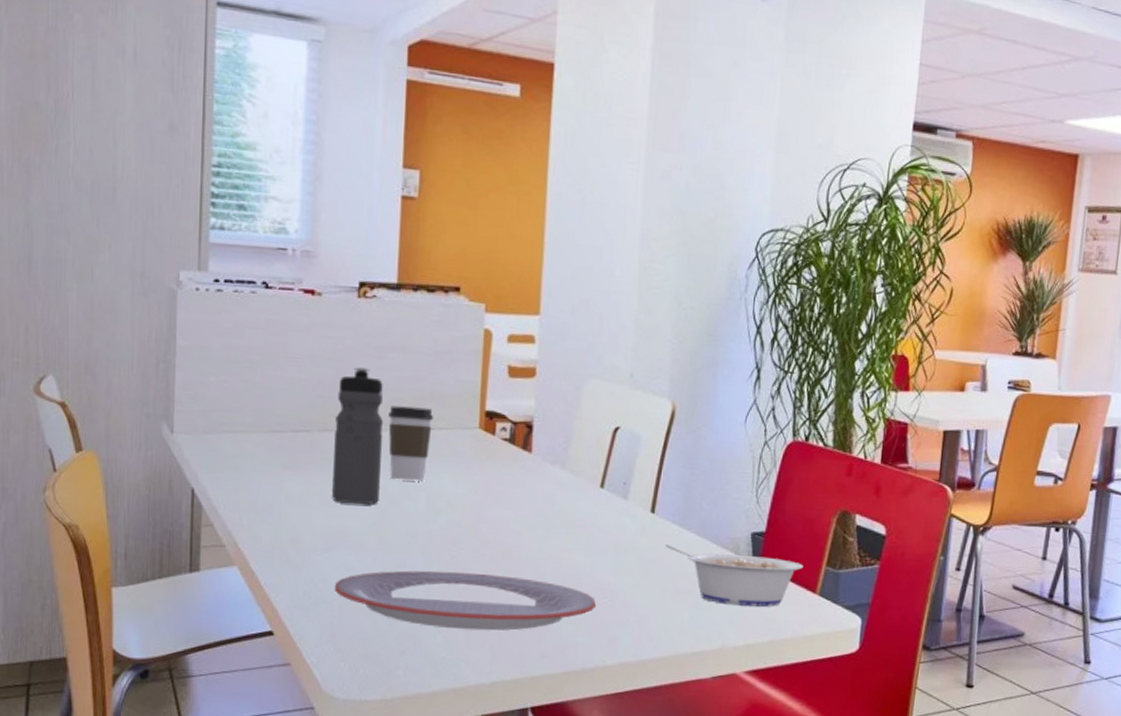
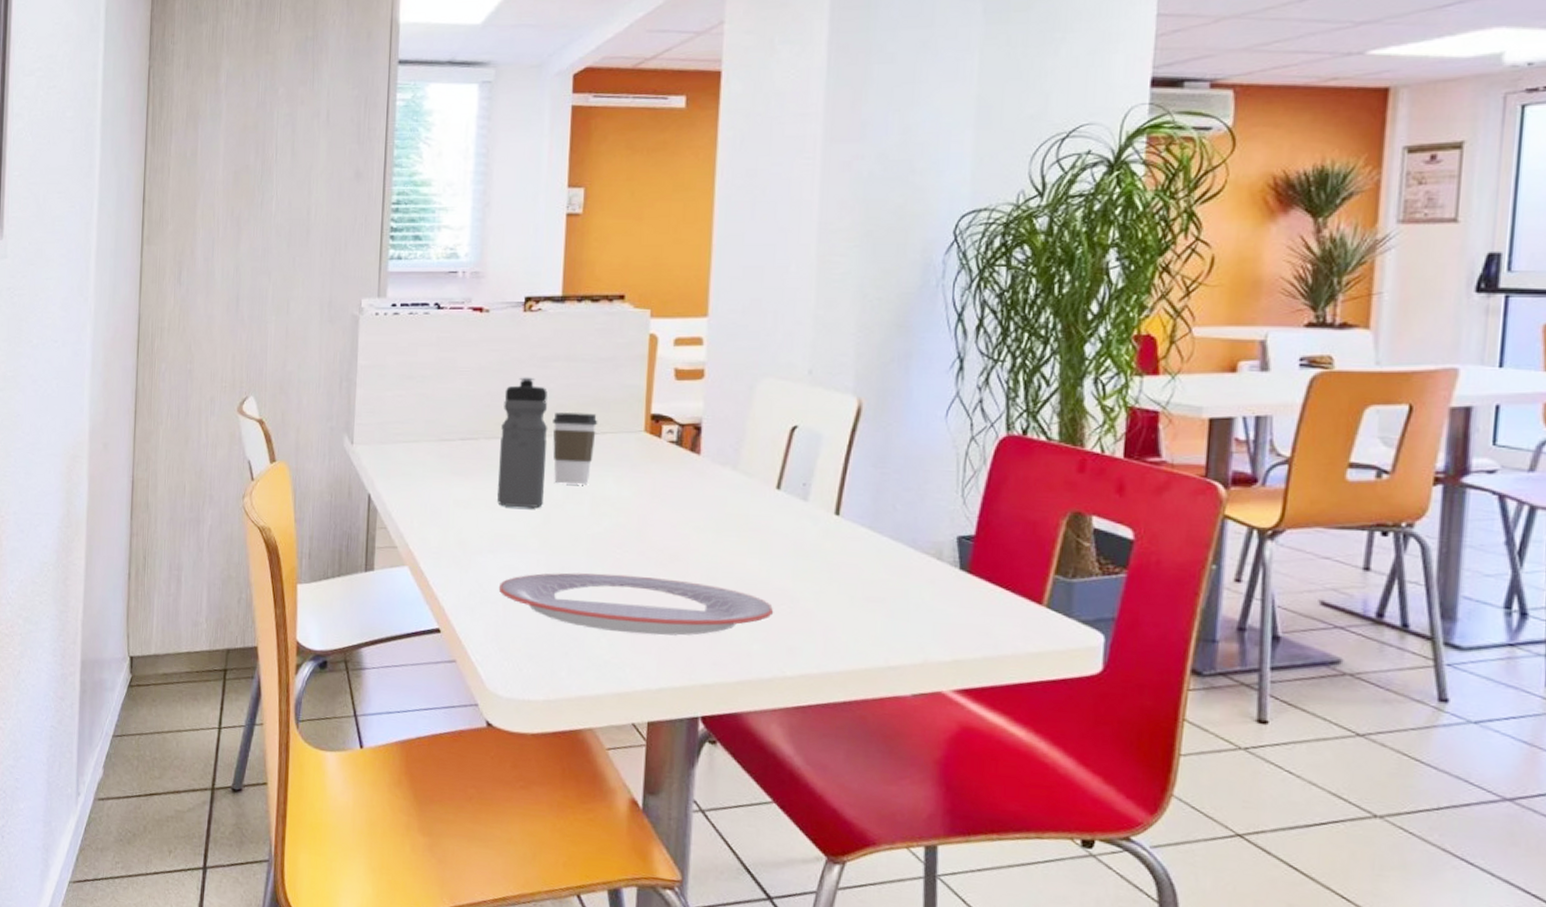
legume: present [664,544,803,608] -> none [852,549,1025,620]

